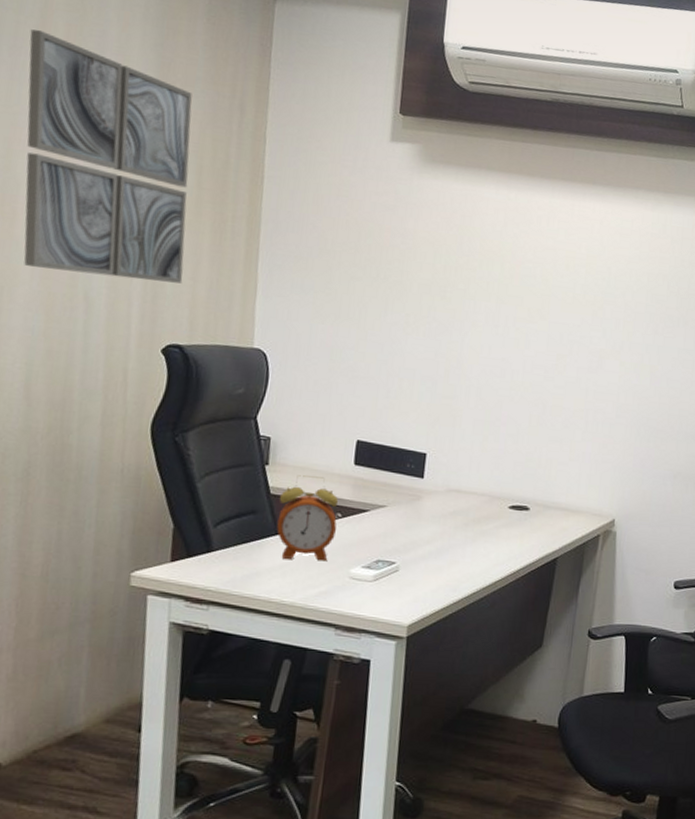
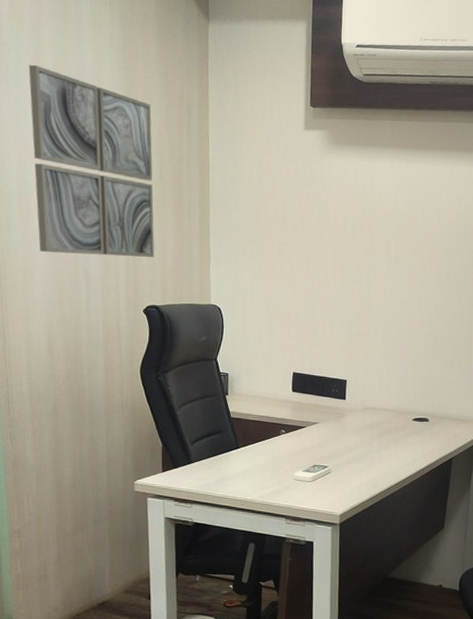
alarm clock: present [277,475,339,561] -> none [237,402,282,468]

